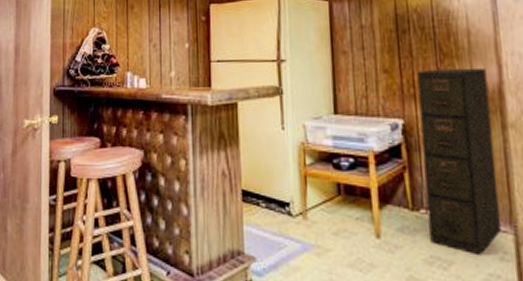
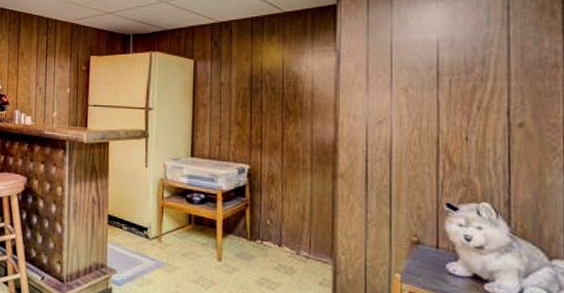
filing cabinet: present [417,67,502,256] -> none [263,124,324,281]

